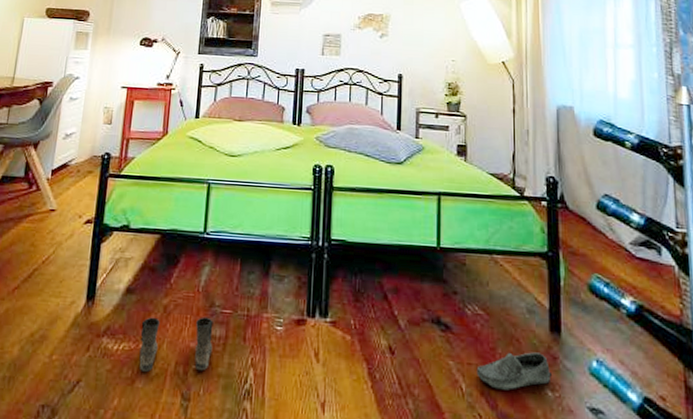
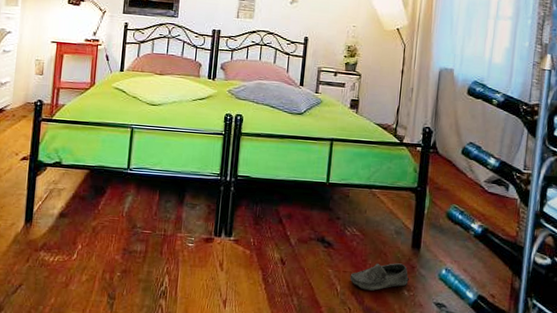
boots: present [139,316,213,372] -> none [72,235,135,278]

